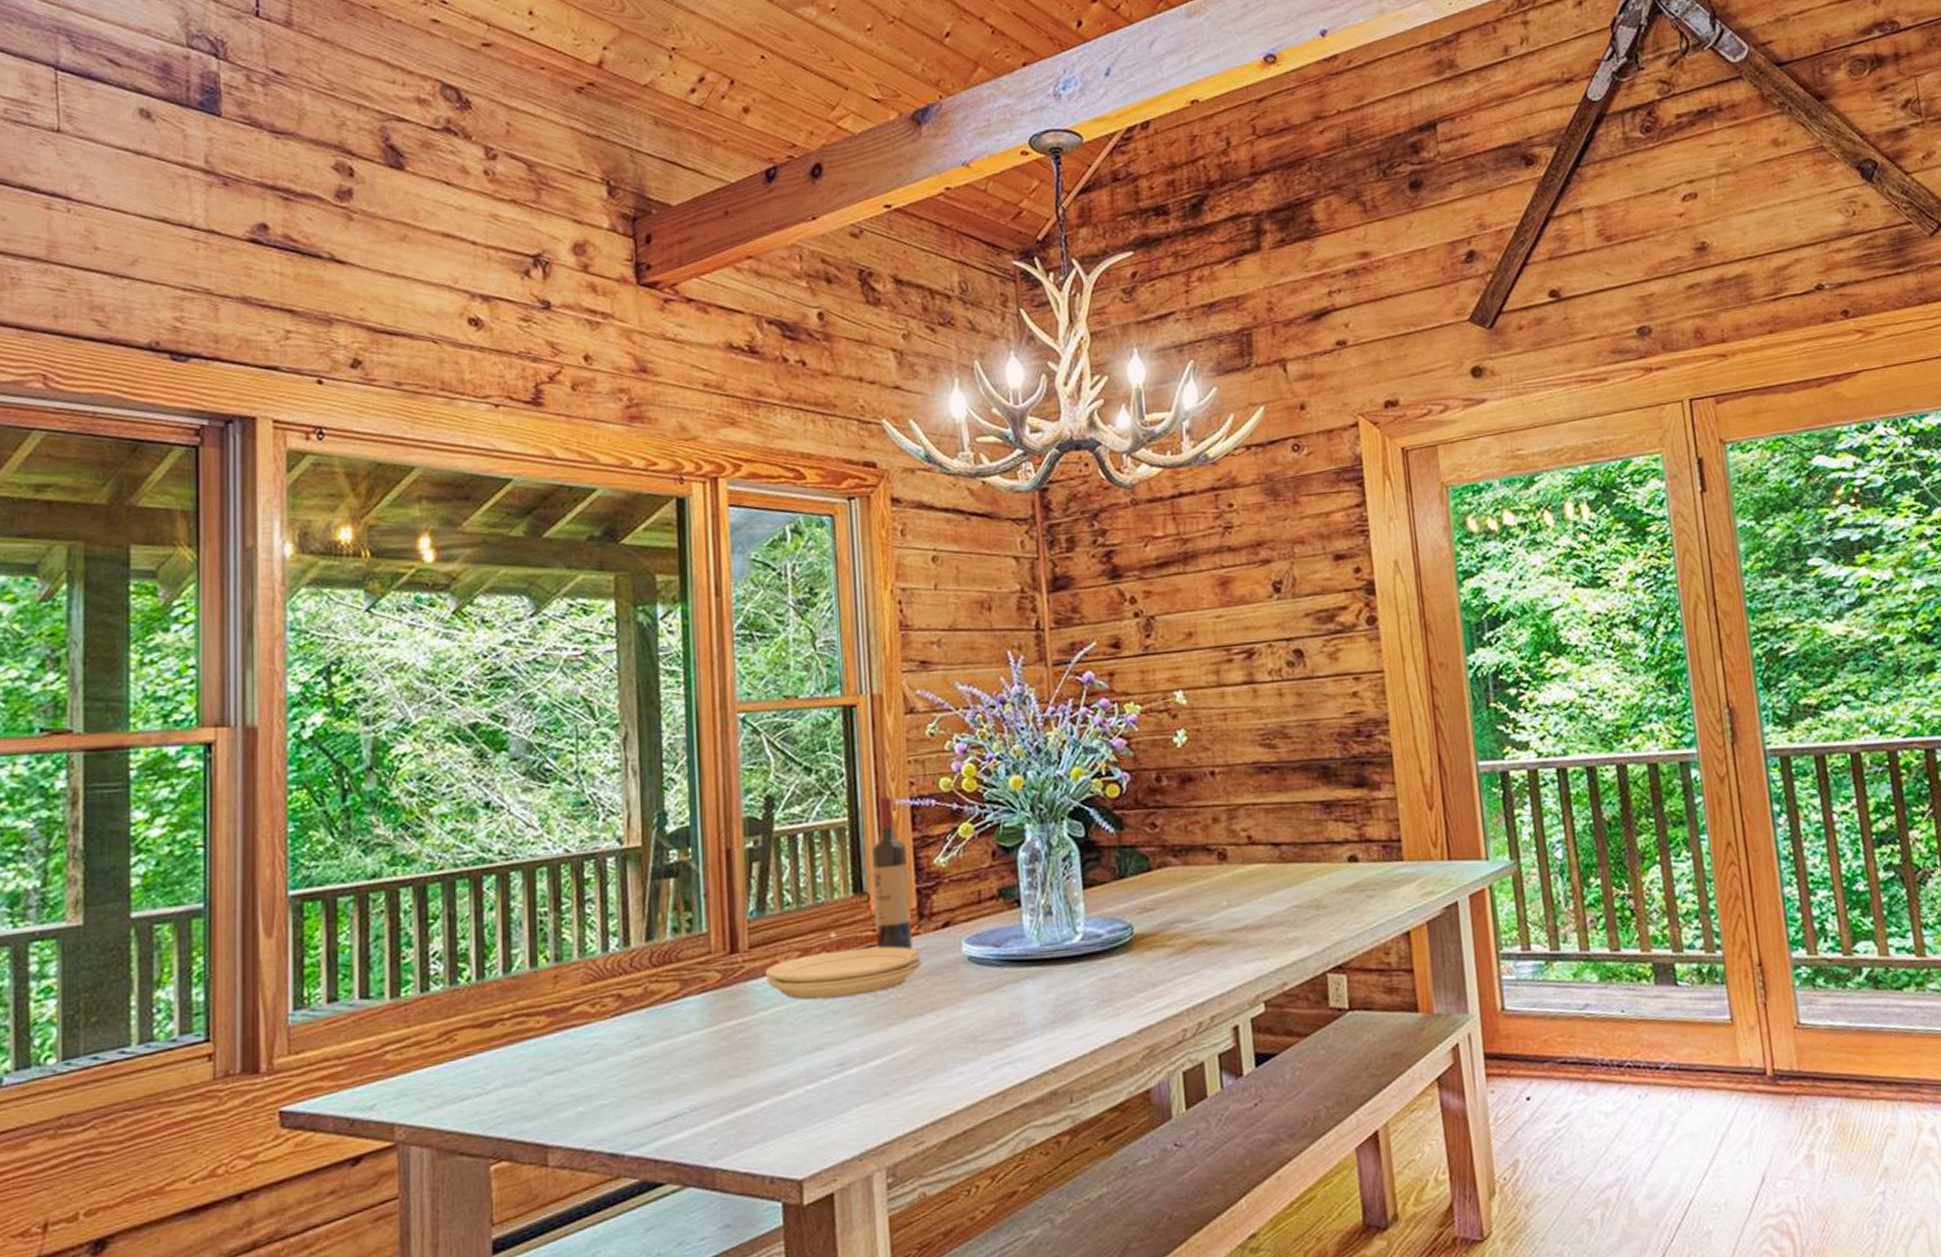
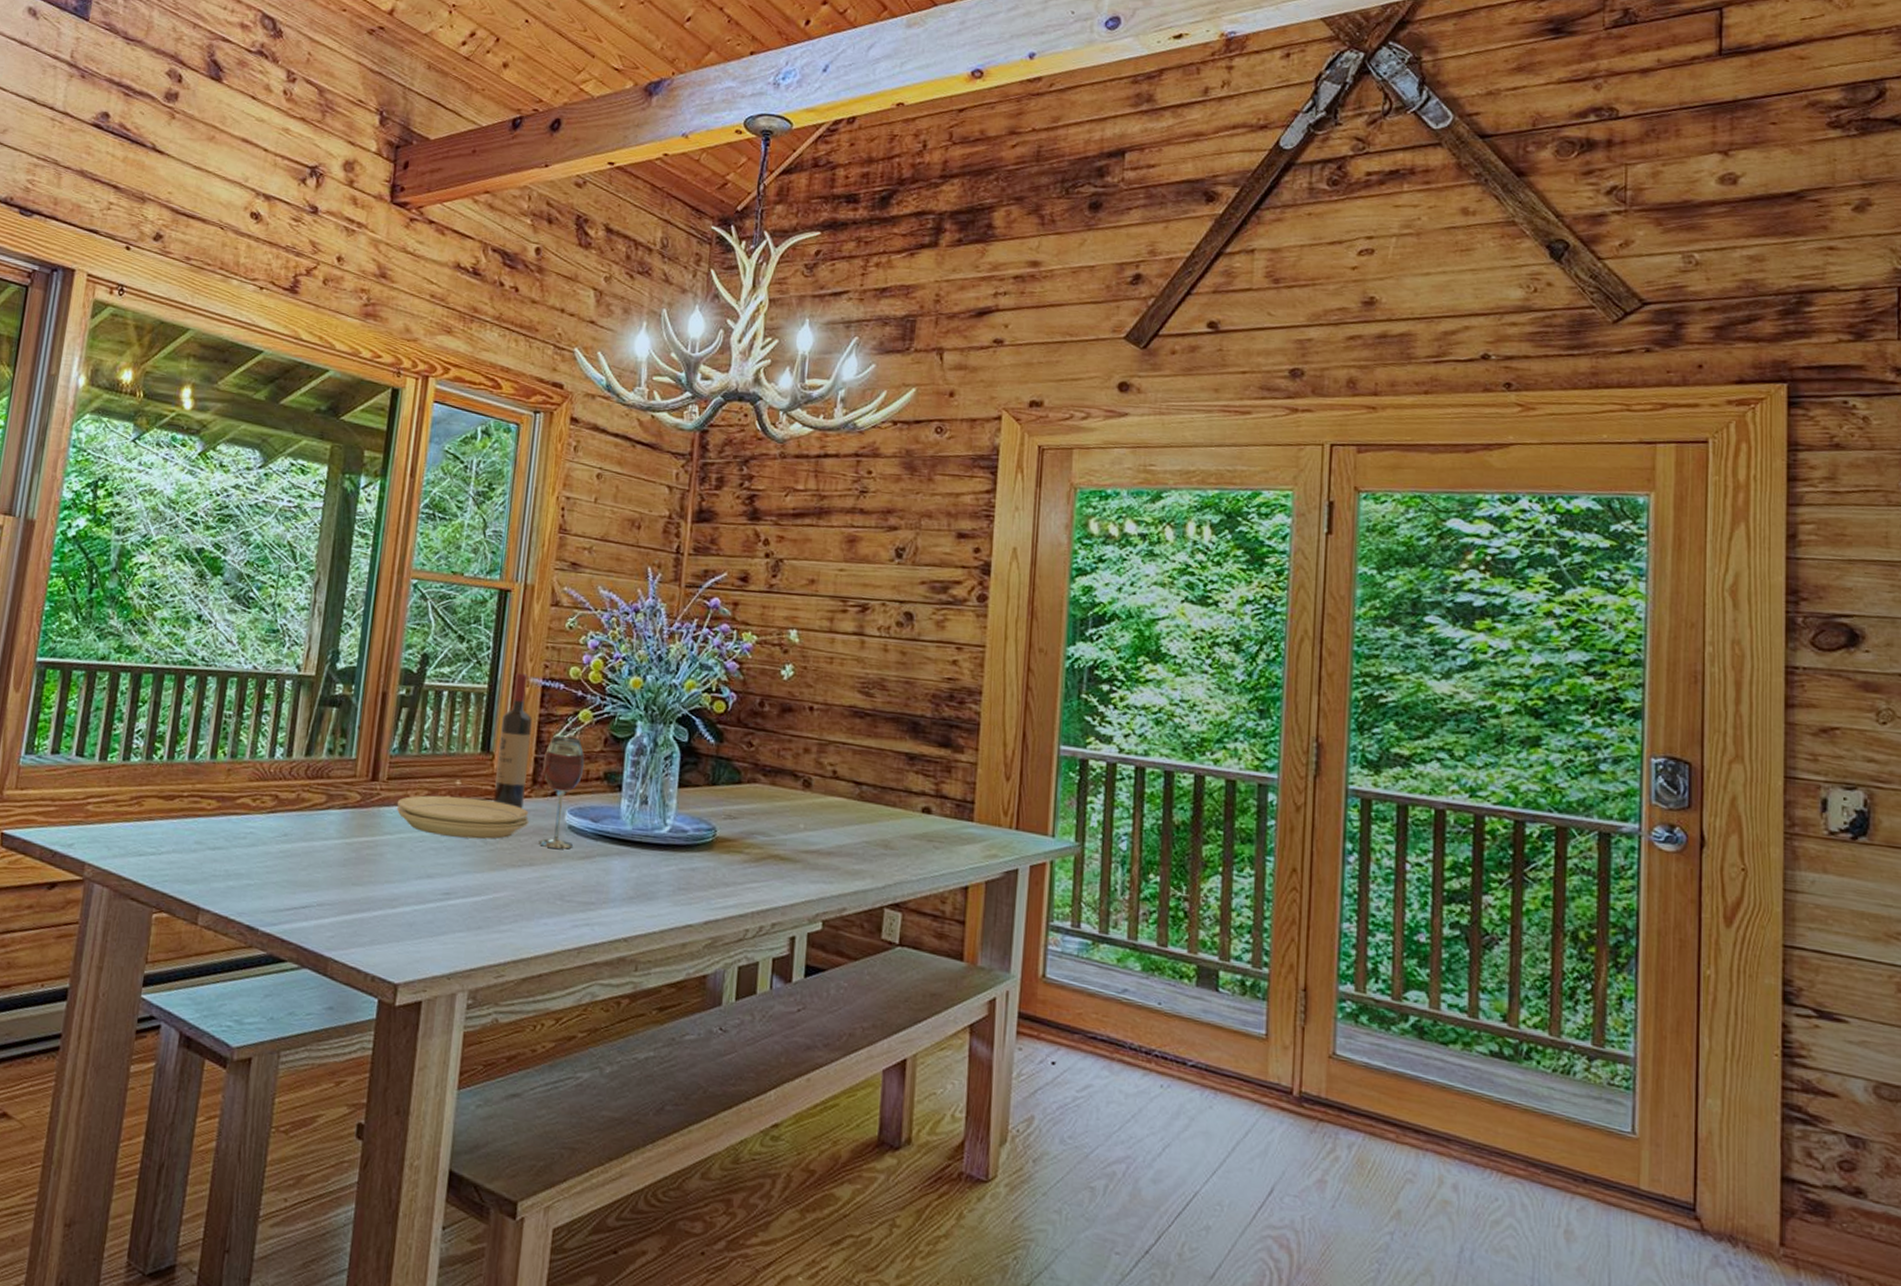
wineglass: none [926,856,976,987] -> present [538,735,585,849]

